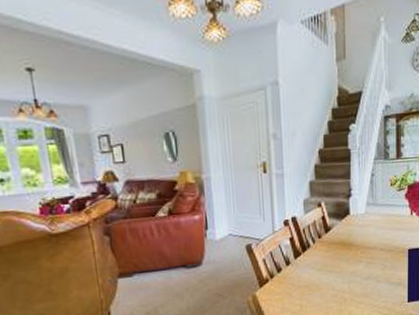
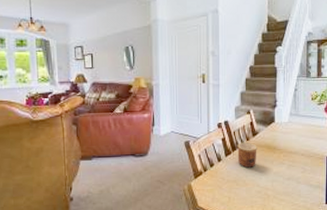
cup: none [308,240,331,270] -> present [237,142,257,168]

